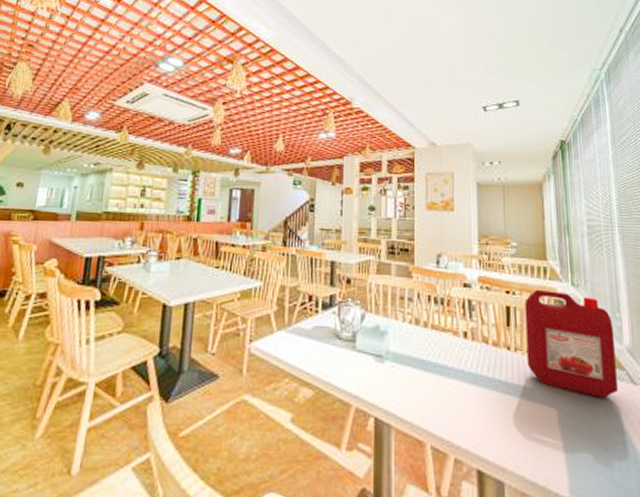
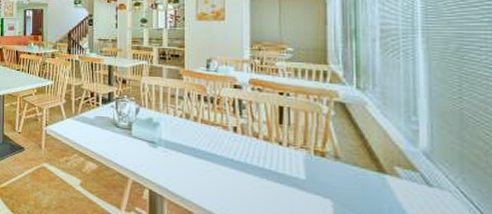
ketchup jug: present [524,289,618,398] -> none [300,91,408,196]

